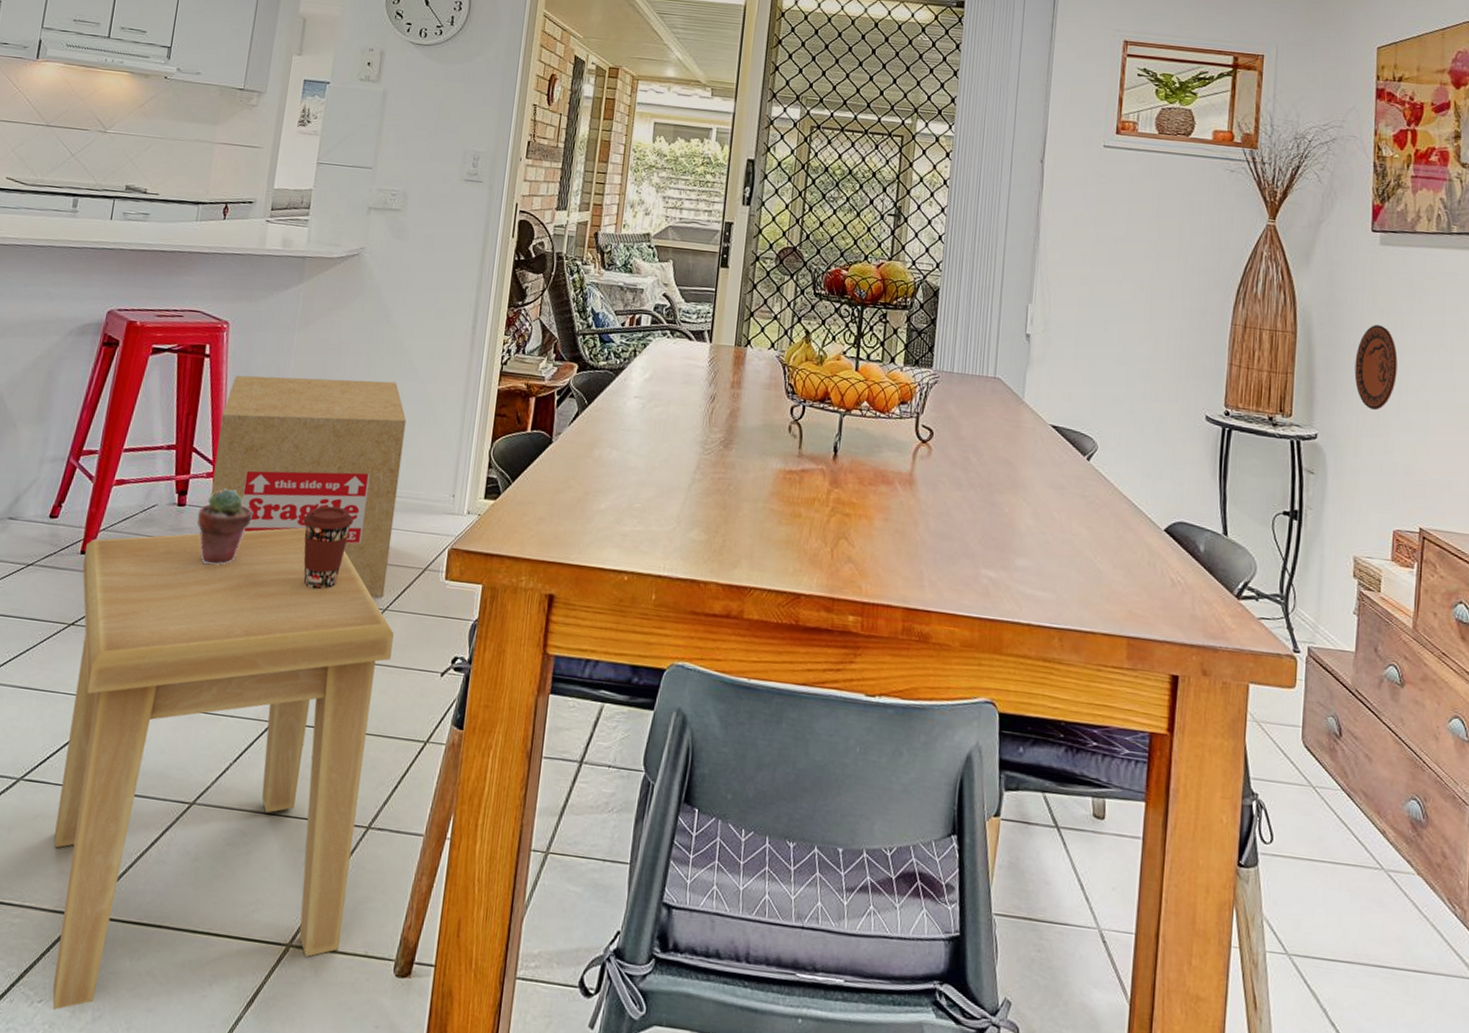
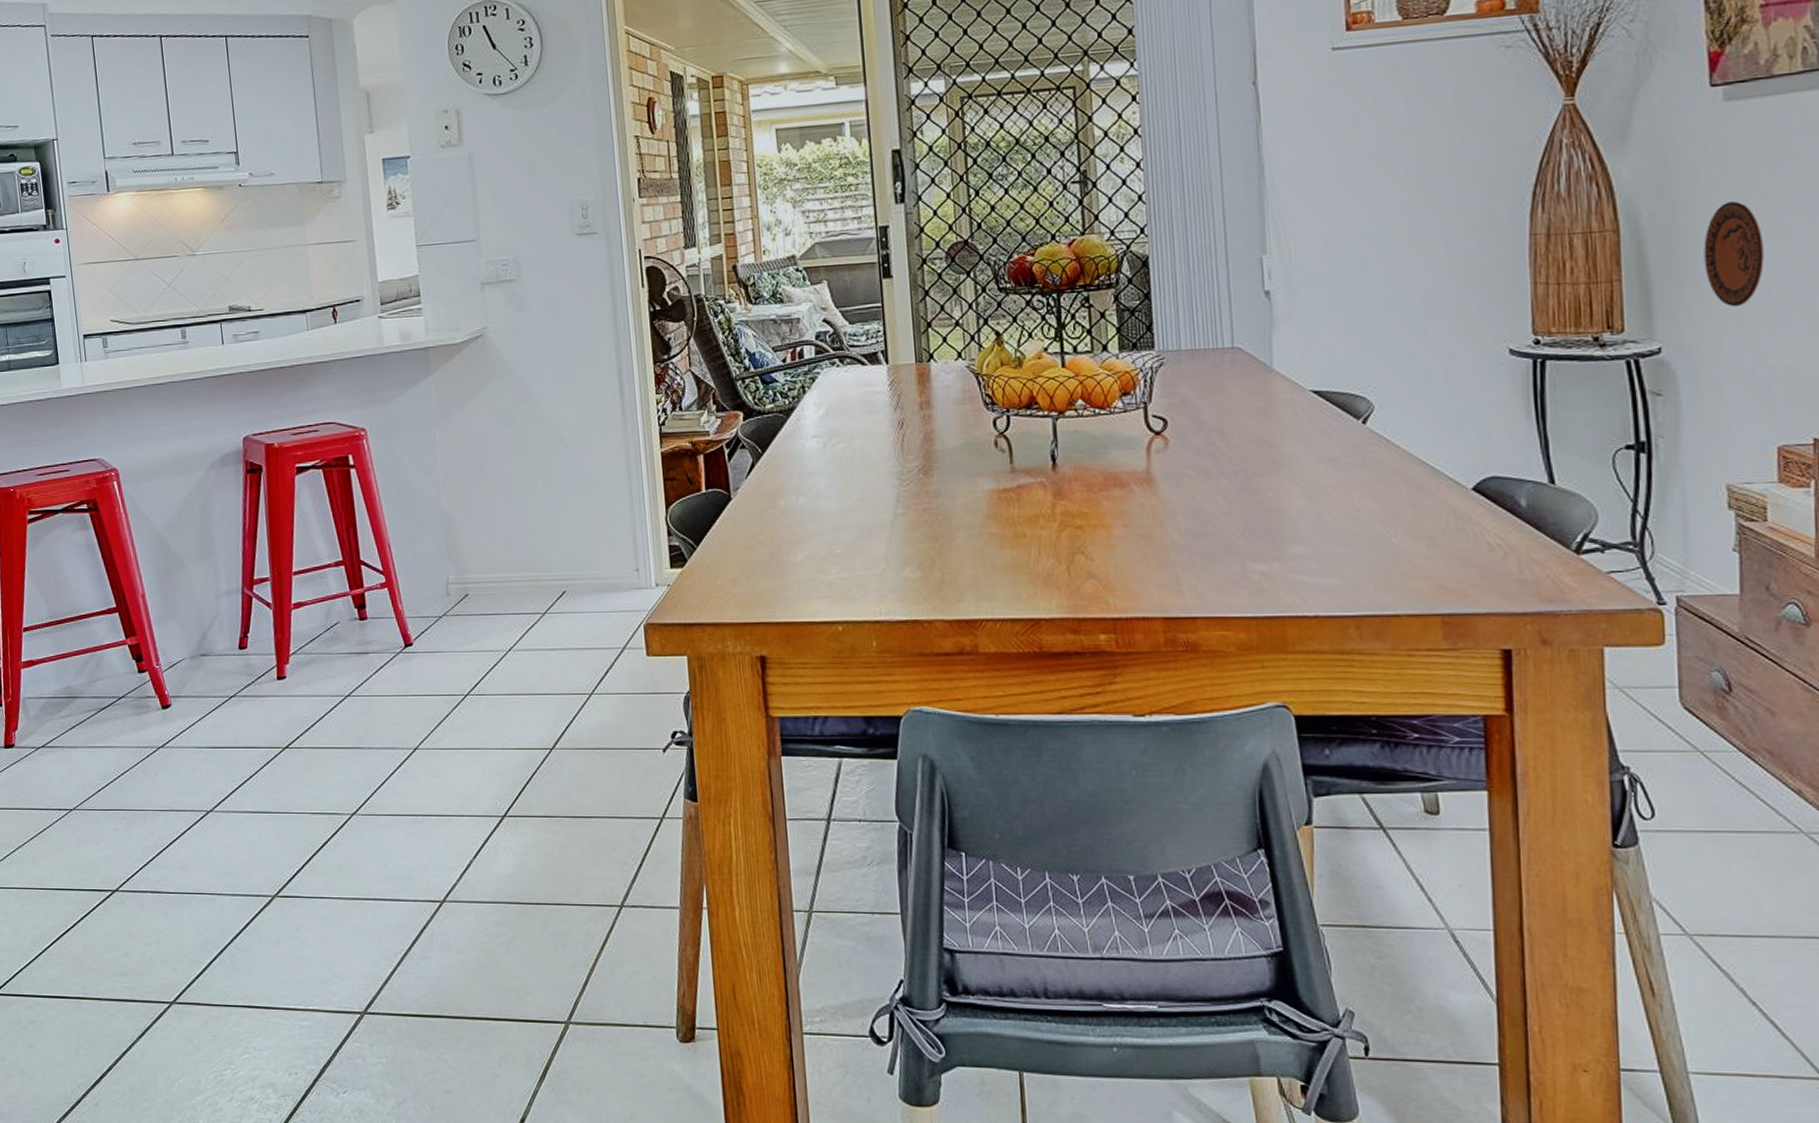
side table: present [52,527,394,1010] -> none [281,623,618,1099]
potted succulent: present [197,487,254,565] -> none [381,595,436,674]
cardboard box: present [210,375,407,598] -> none [381,462,587,684]
coffee cup: present [303,505,354,590] -> none [488,598,540,683]

